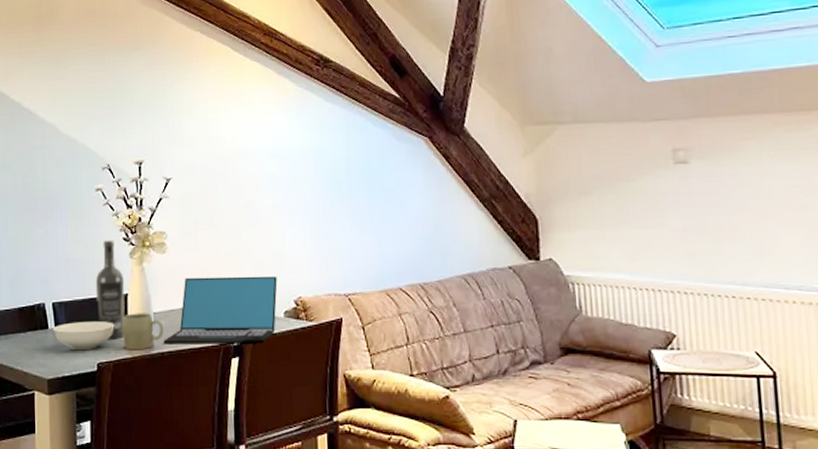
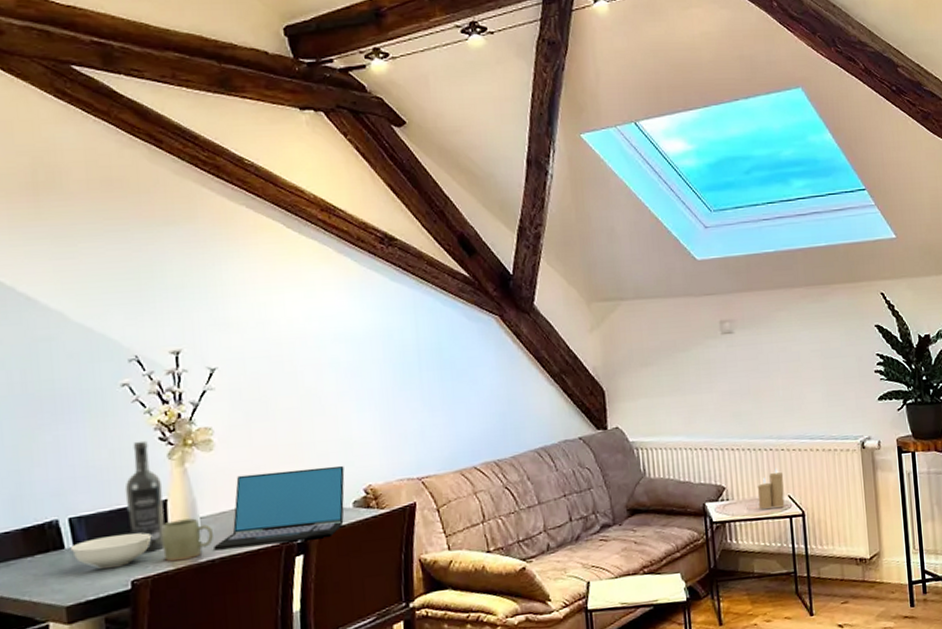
candle: none [715,318,751,365] -> present [757,468,785,509]

